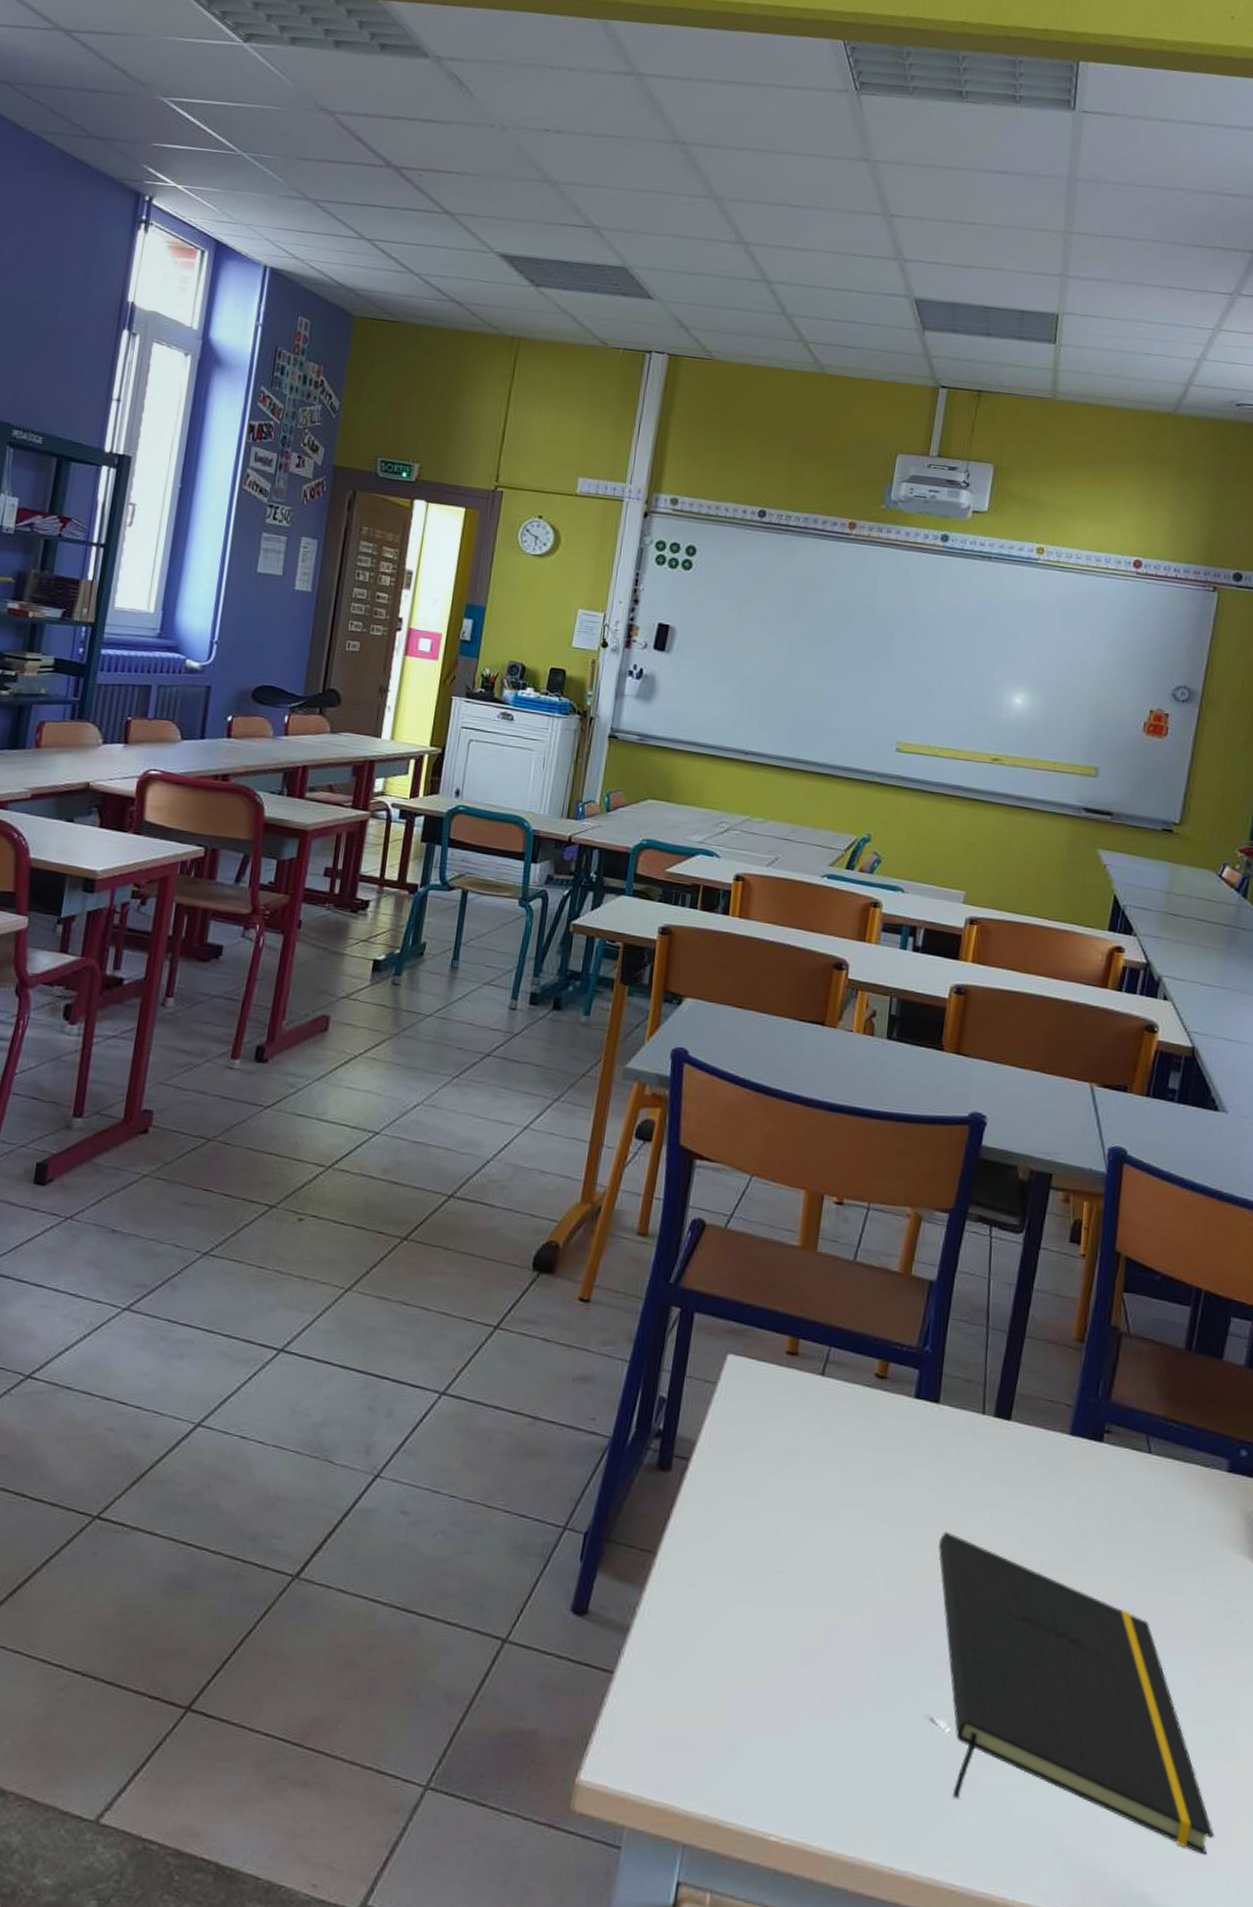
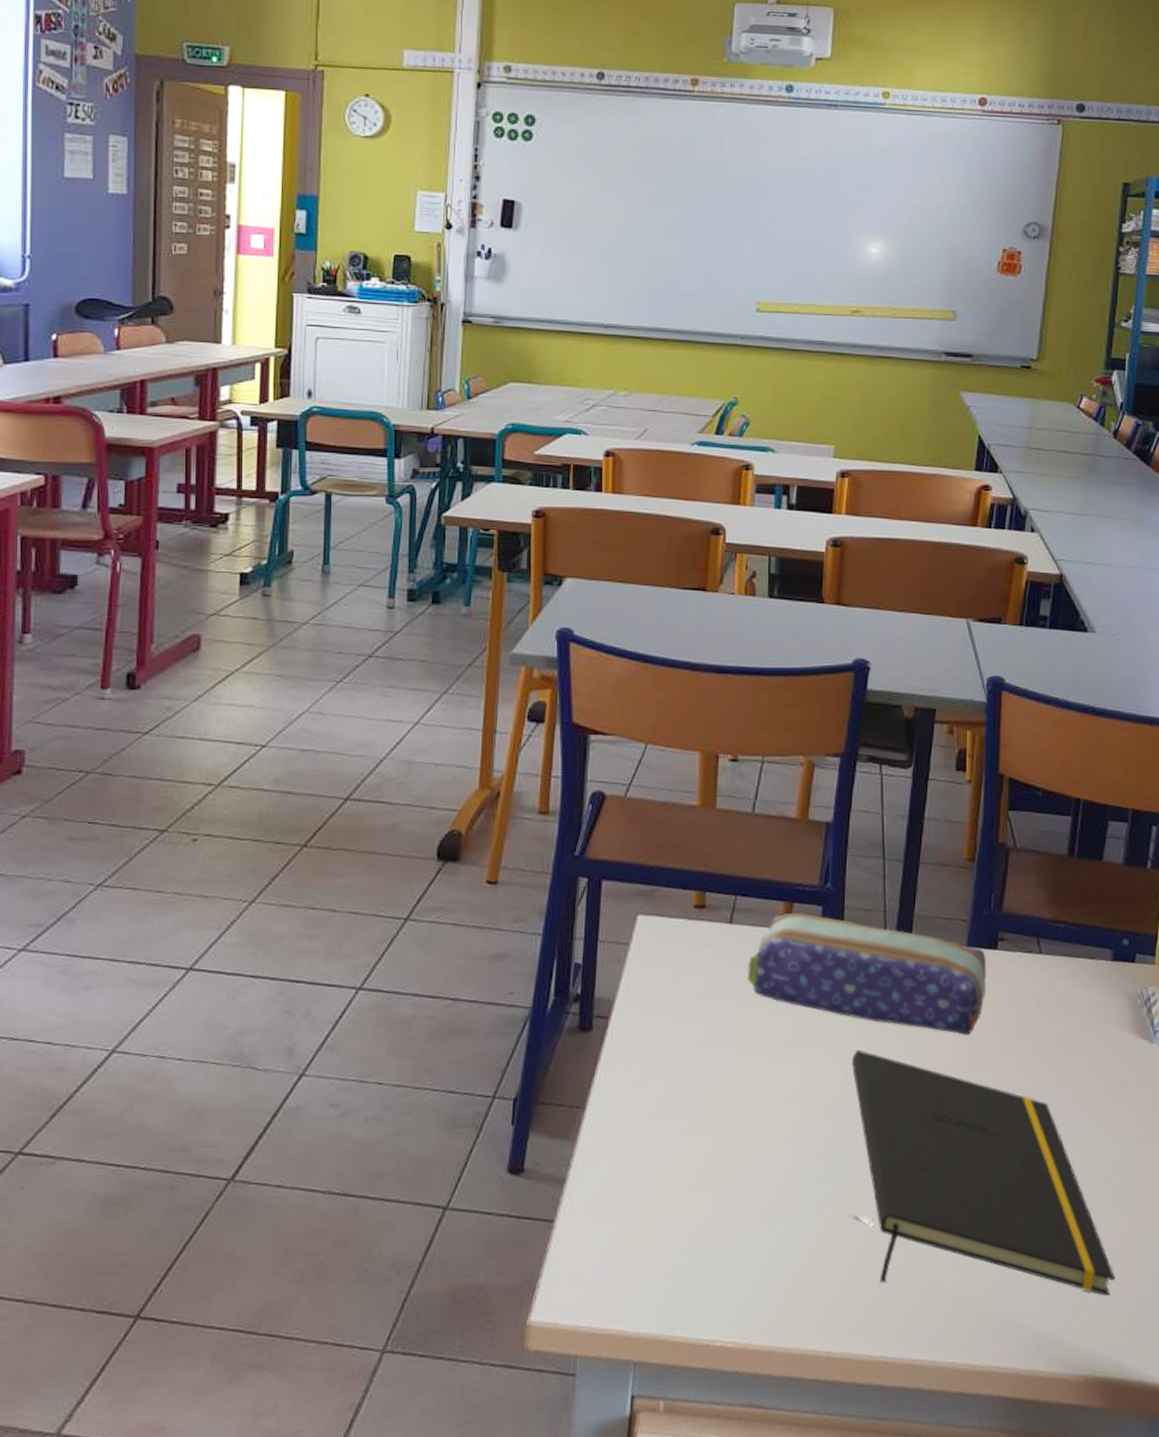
pencil case: none [836,1372,1090,1534] -> present [748,913,987,1036]

